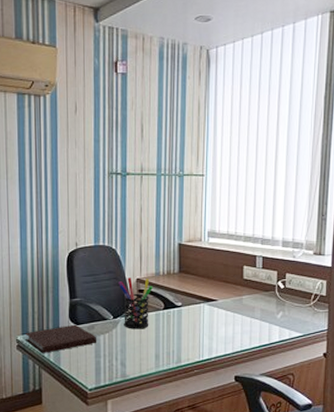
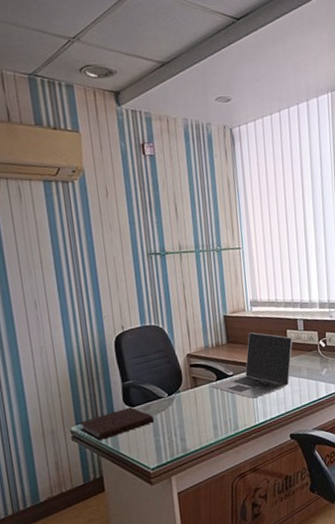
pen holder: present [118,278,154,329] -> none [169,353,205,404]
laptop: none [158,264,249,333] -> present [211,332,293,399]

